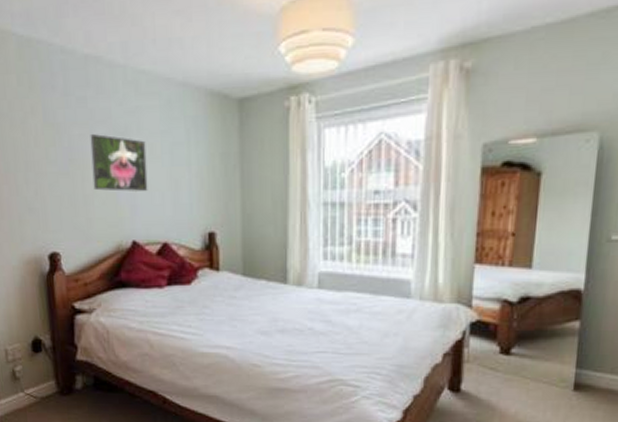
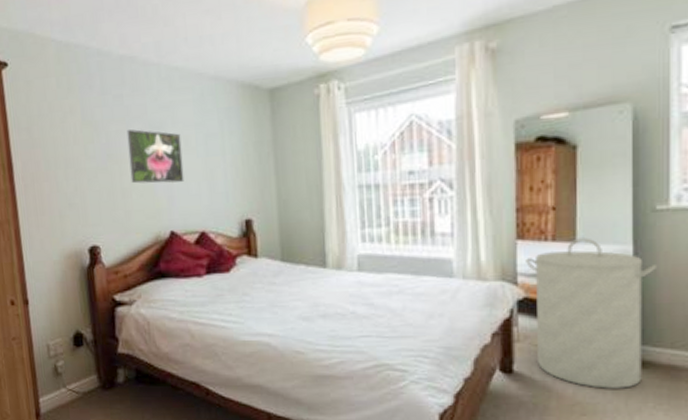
laundry hamper: none [481,264,607,410] -> present [526,237,658,389]

